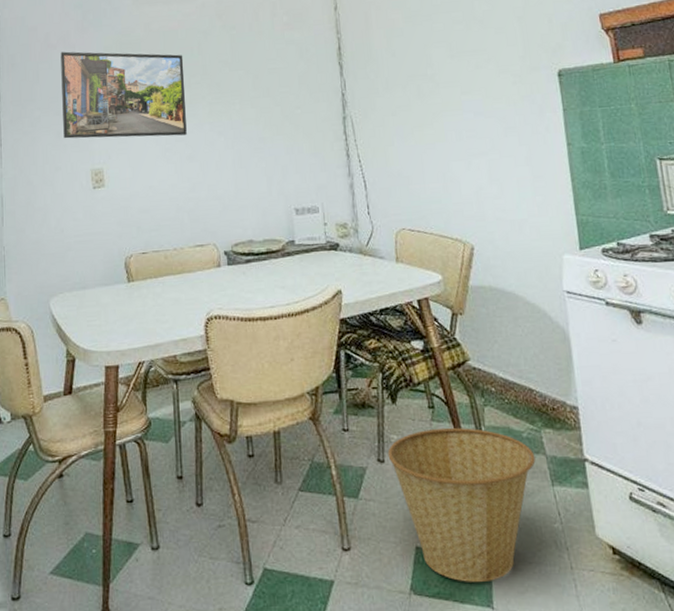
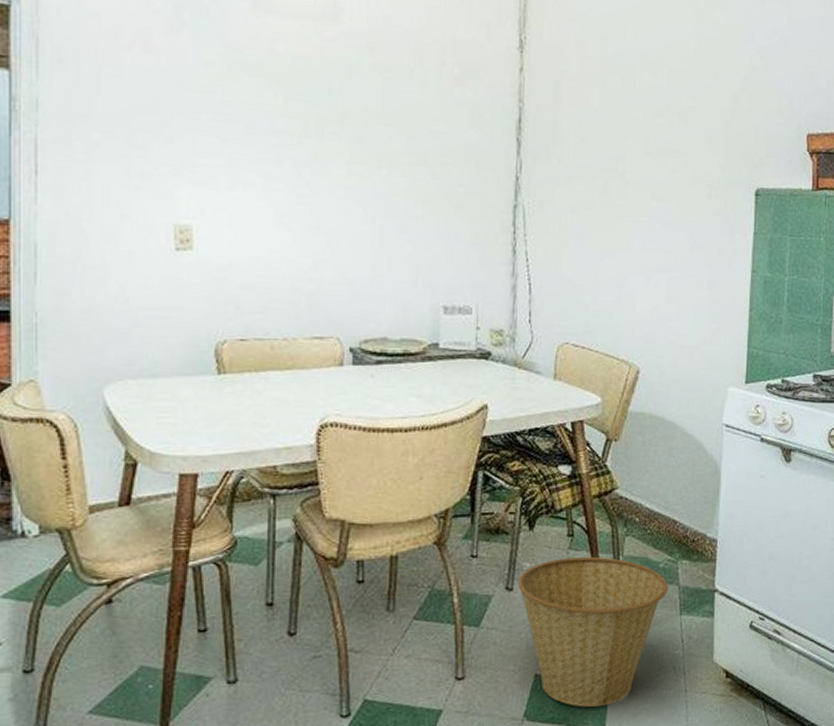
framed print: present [60,51,187,139] -> none [135,56,317,198]

